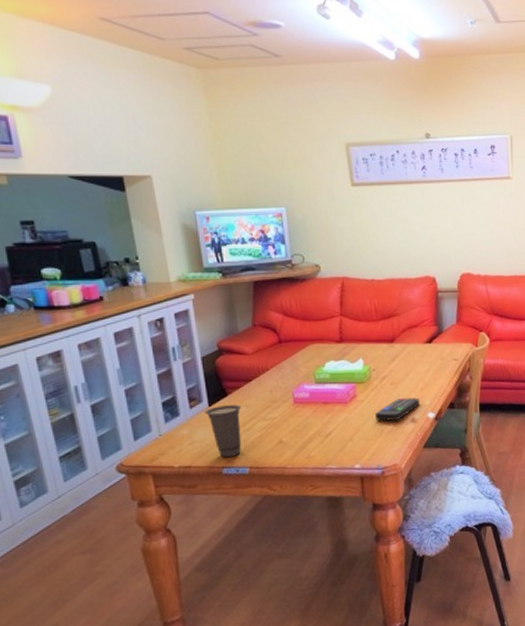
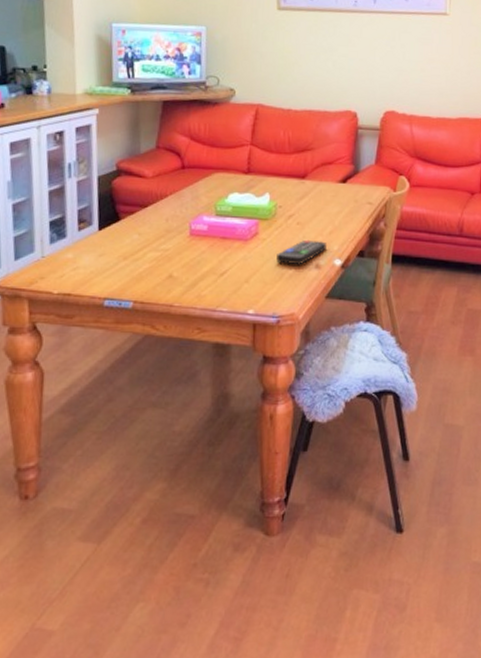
cup: present [204,405,242,458] -> none [93,231,134,289]

